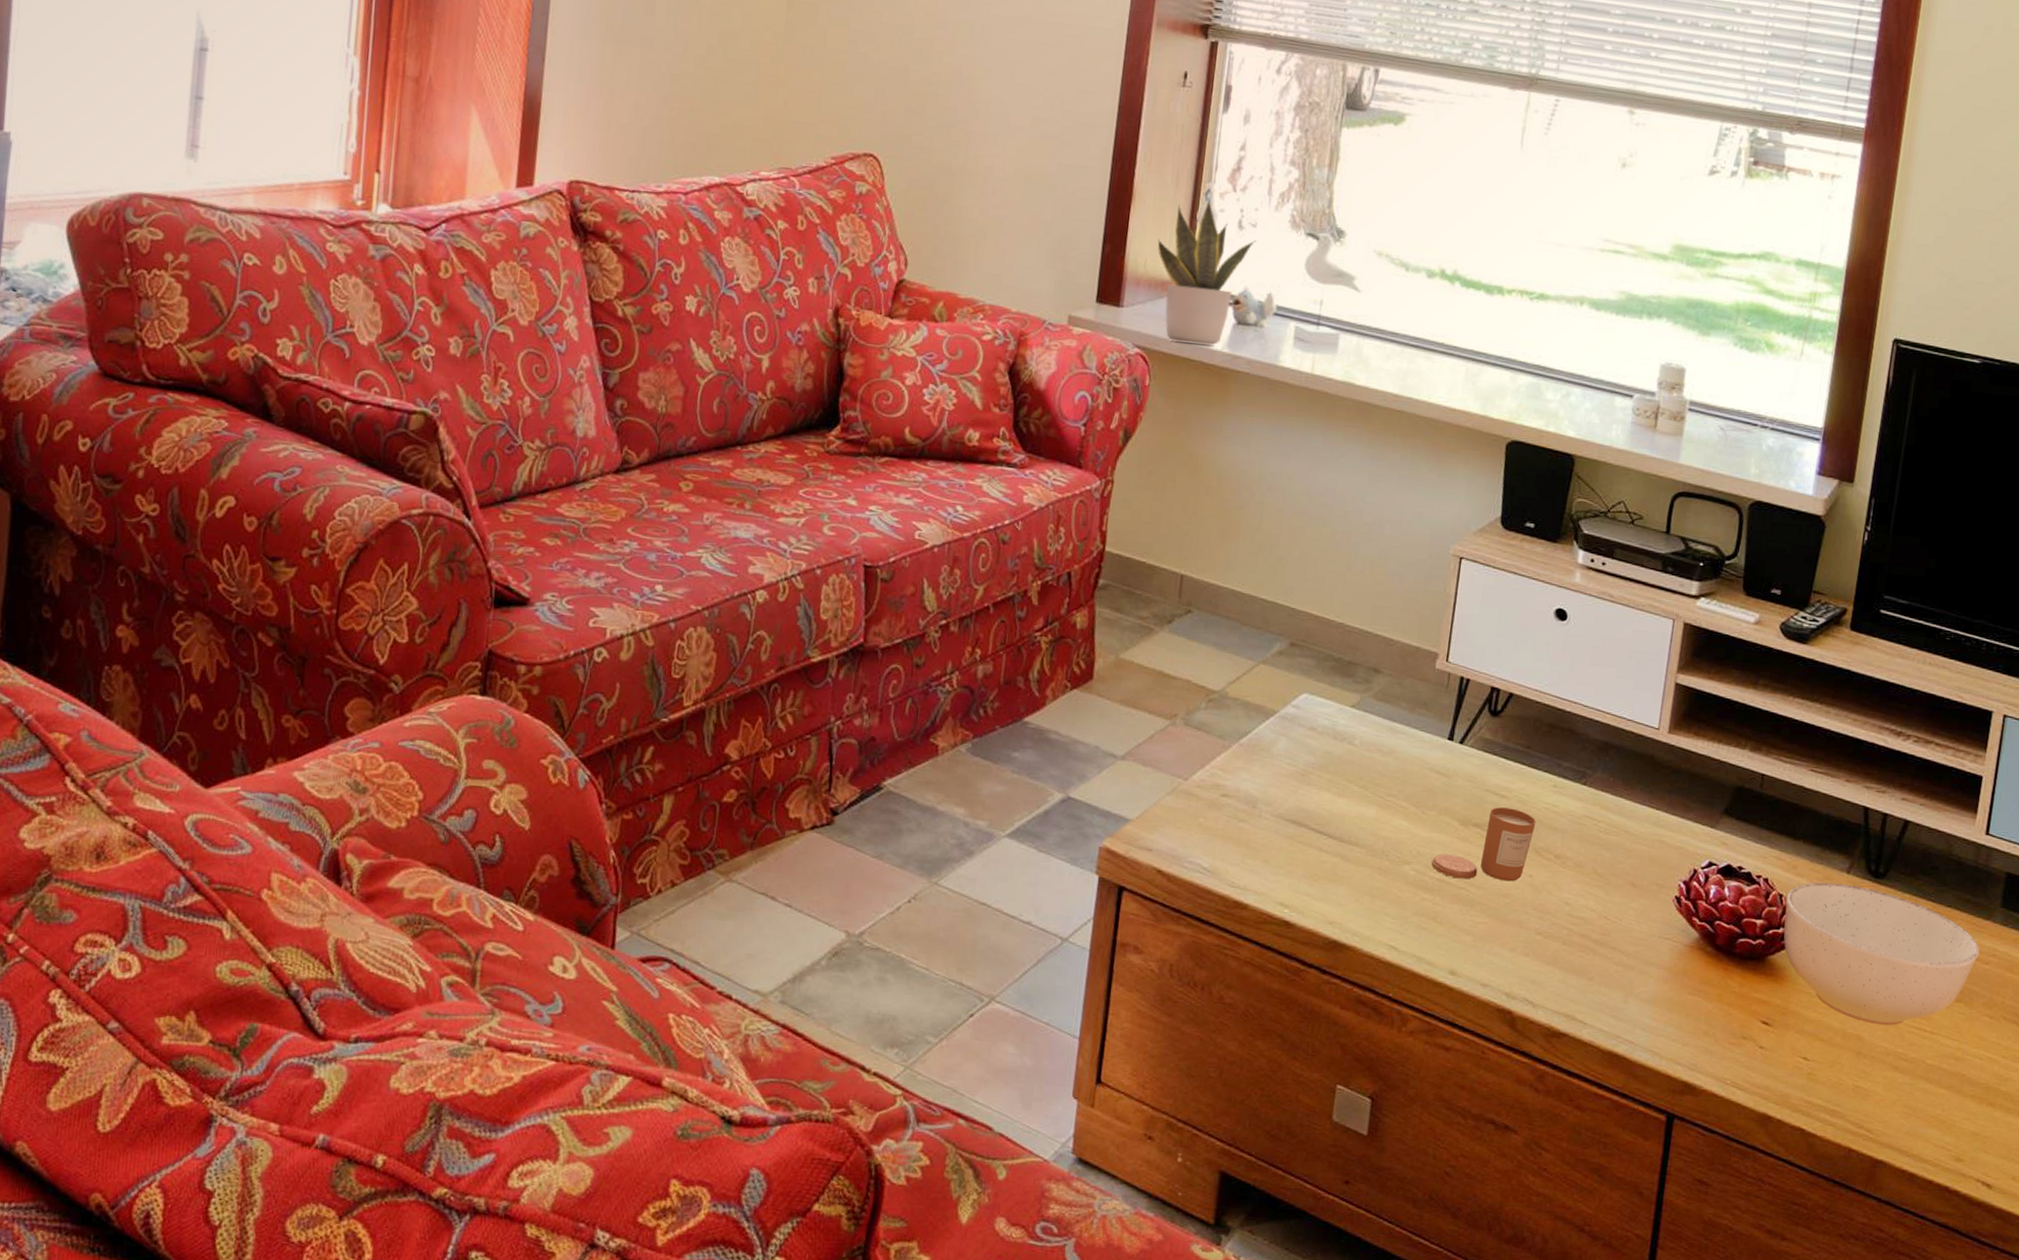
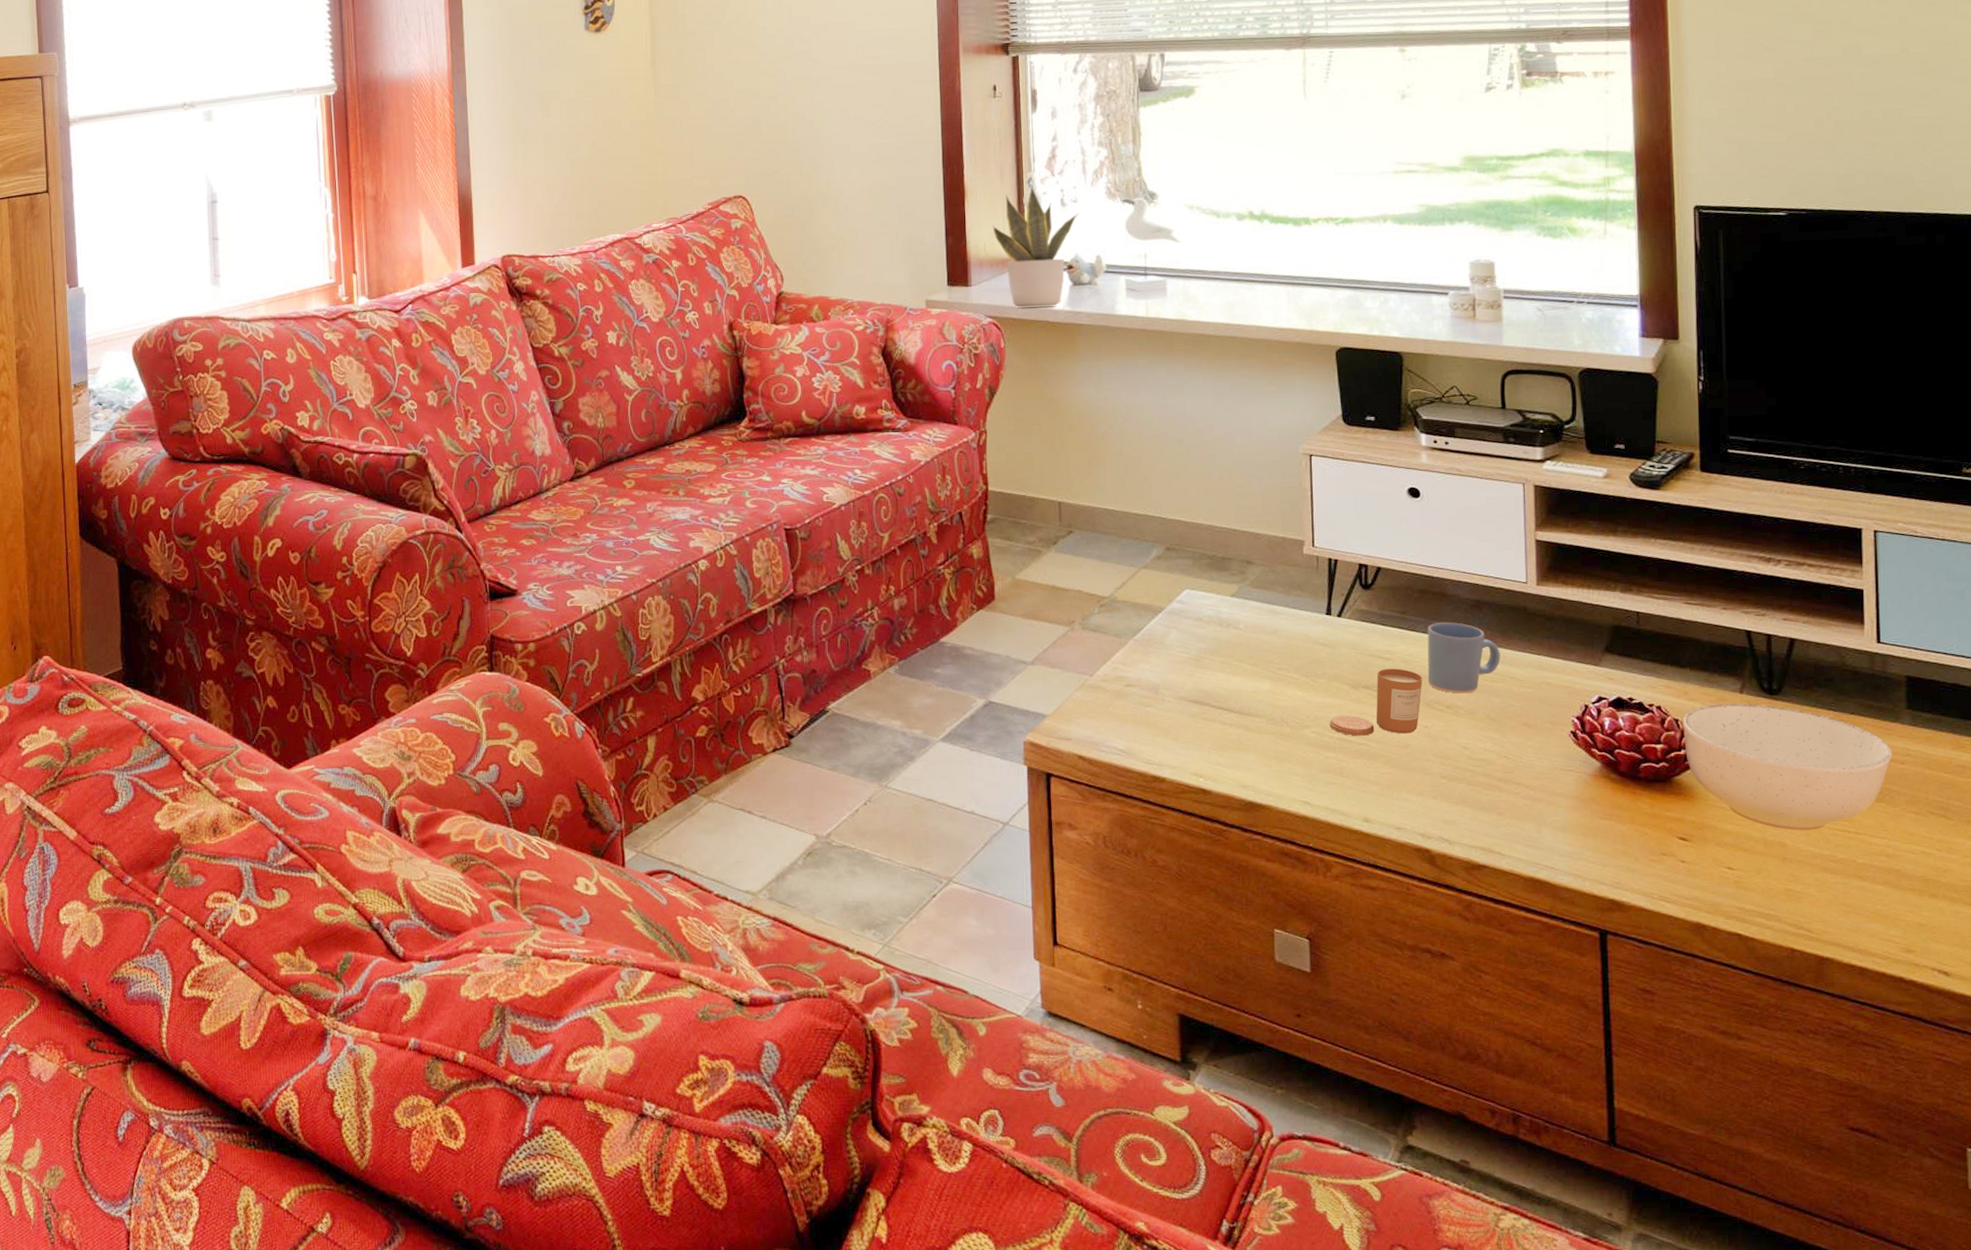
mug: none [1540,762,1620,844] -> present [1427,622,1500,694]

